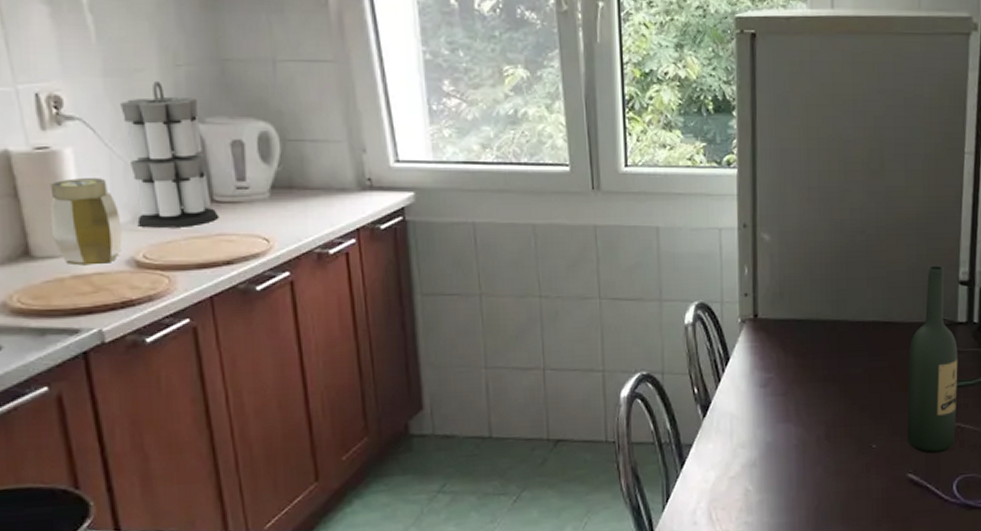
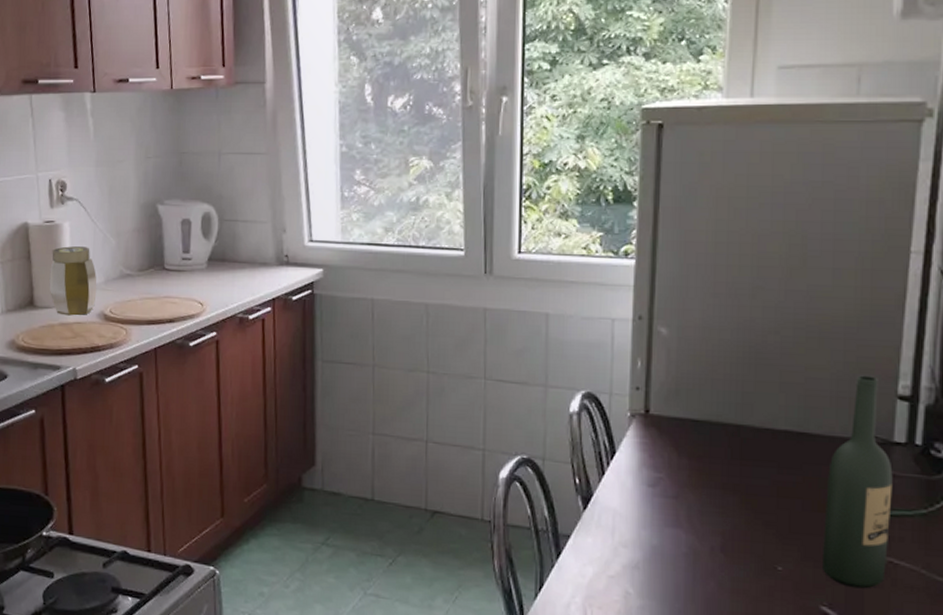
spice rack: present [120,80,220,229] -> none [105,169,168,290]

